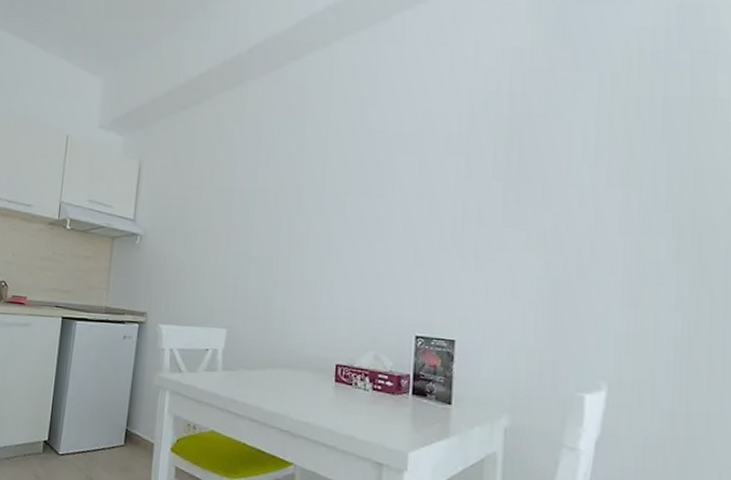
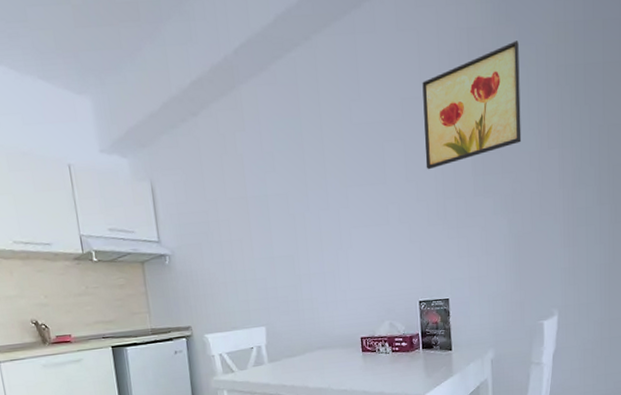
wall art: none [444,65,576,190] -> present [422,40,522,170]

